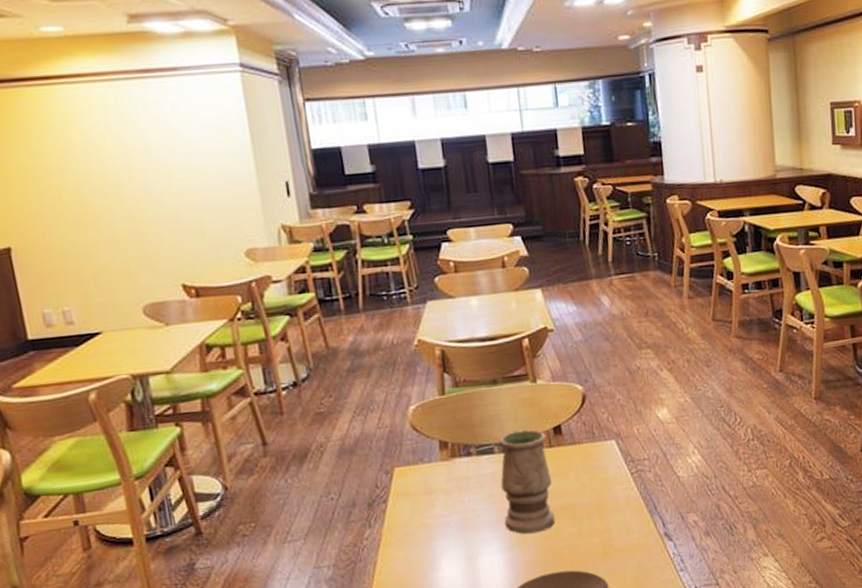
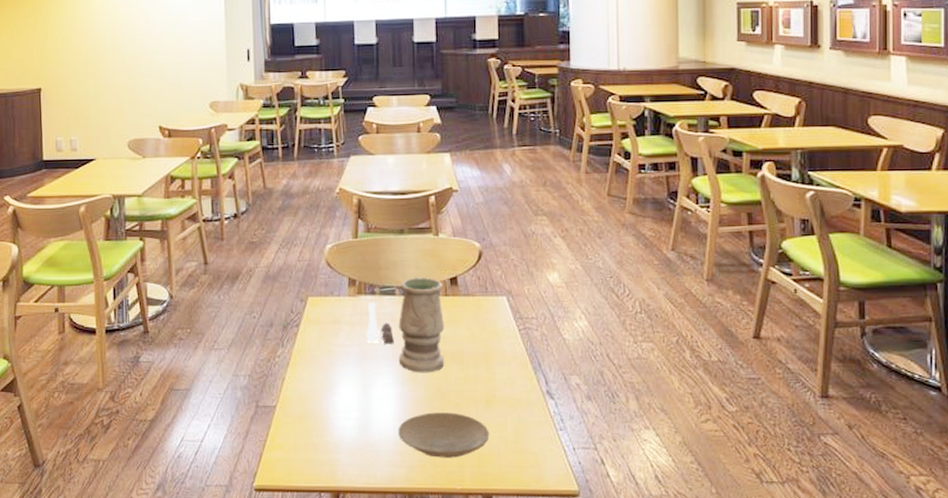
salt and pepper shaker set: none [465,464,498,509] -> present [367,302,394,344]

